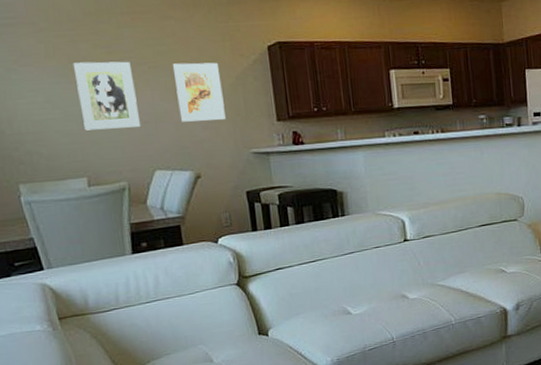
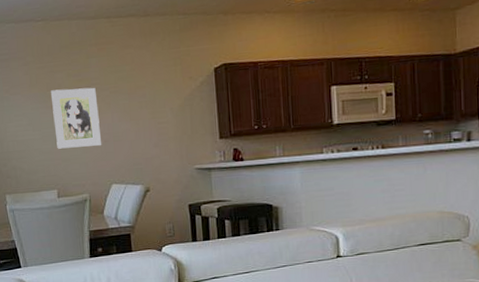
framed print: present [173,62,226,122] -> none [131,85,174,141]

